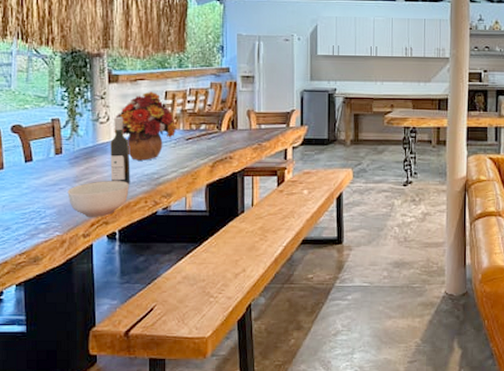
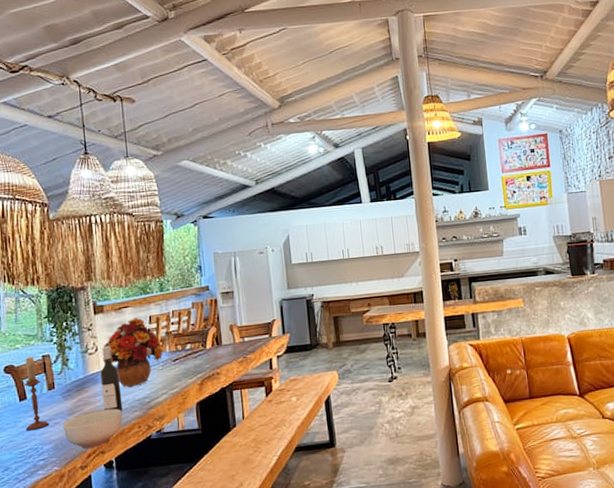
candlestick: none [29,118,55,193] -> present [24,356,50,431]

